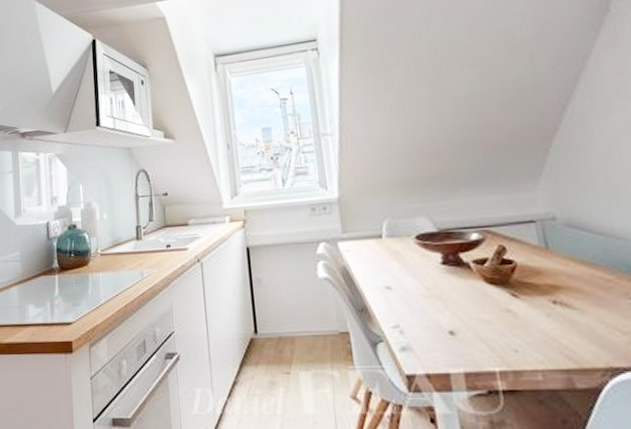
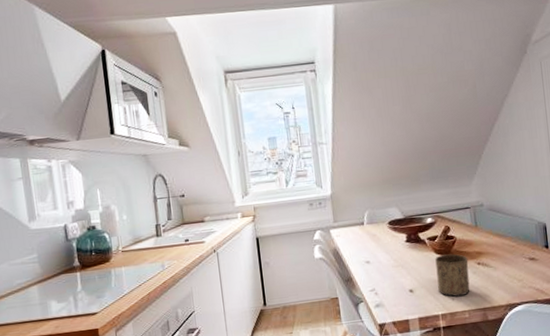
cup: none [485,285,543,347] -> present [435,254,470,297]

